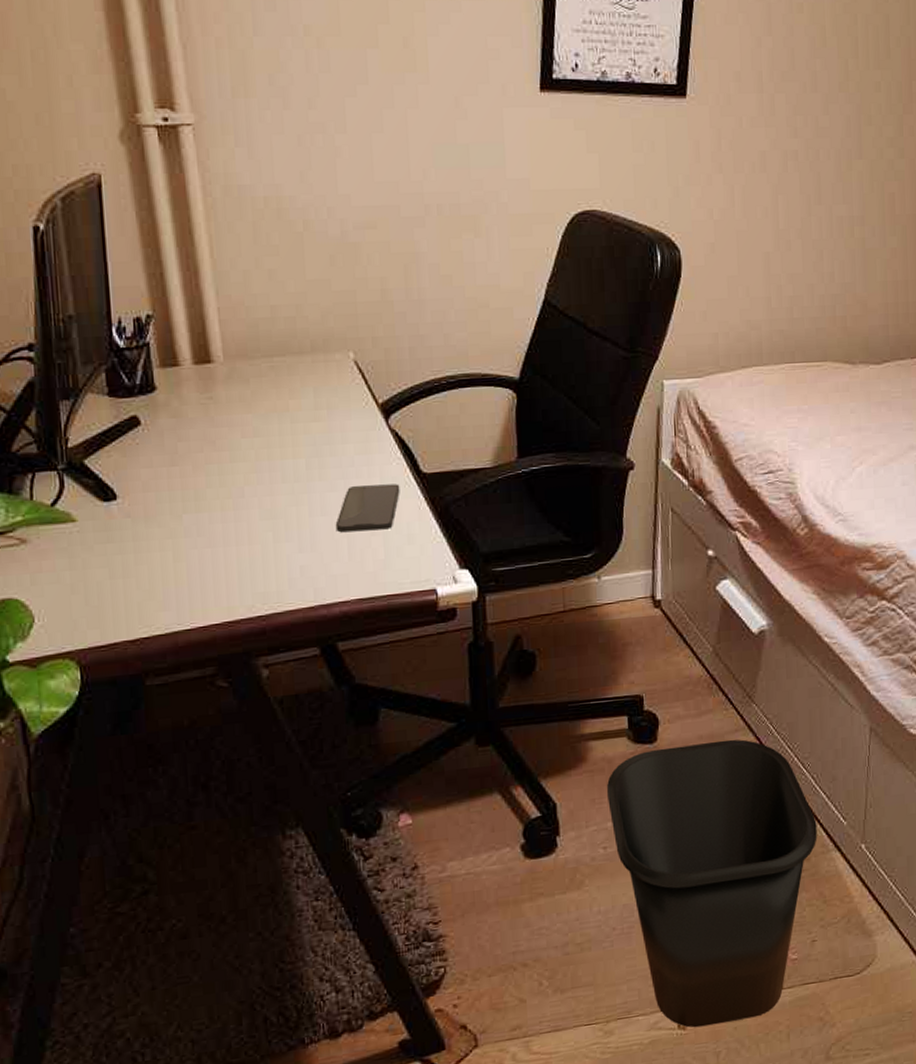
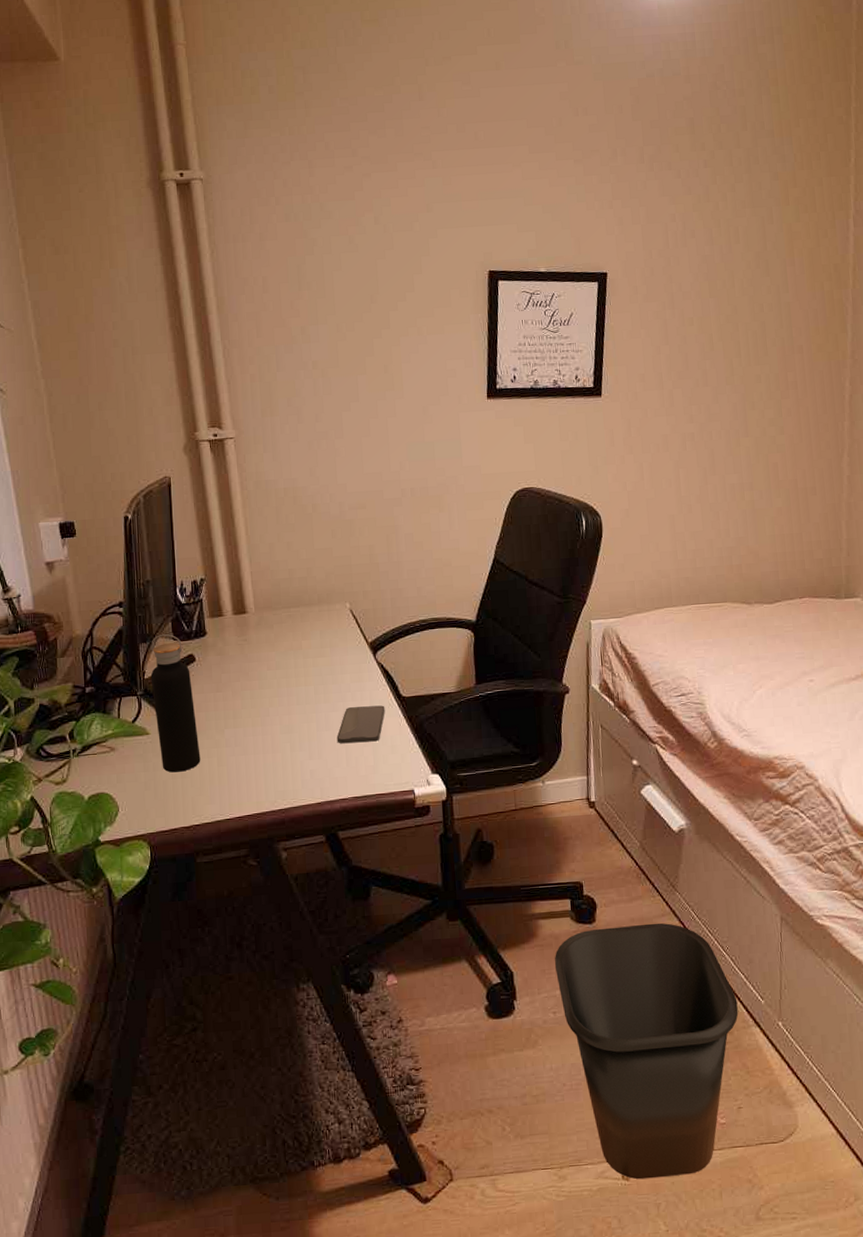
water bottle: none [76,388,150,571] -> present [150,634,201,773]

